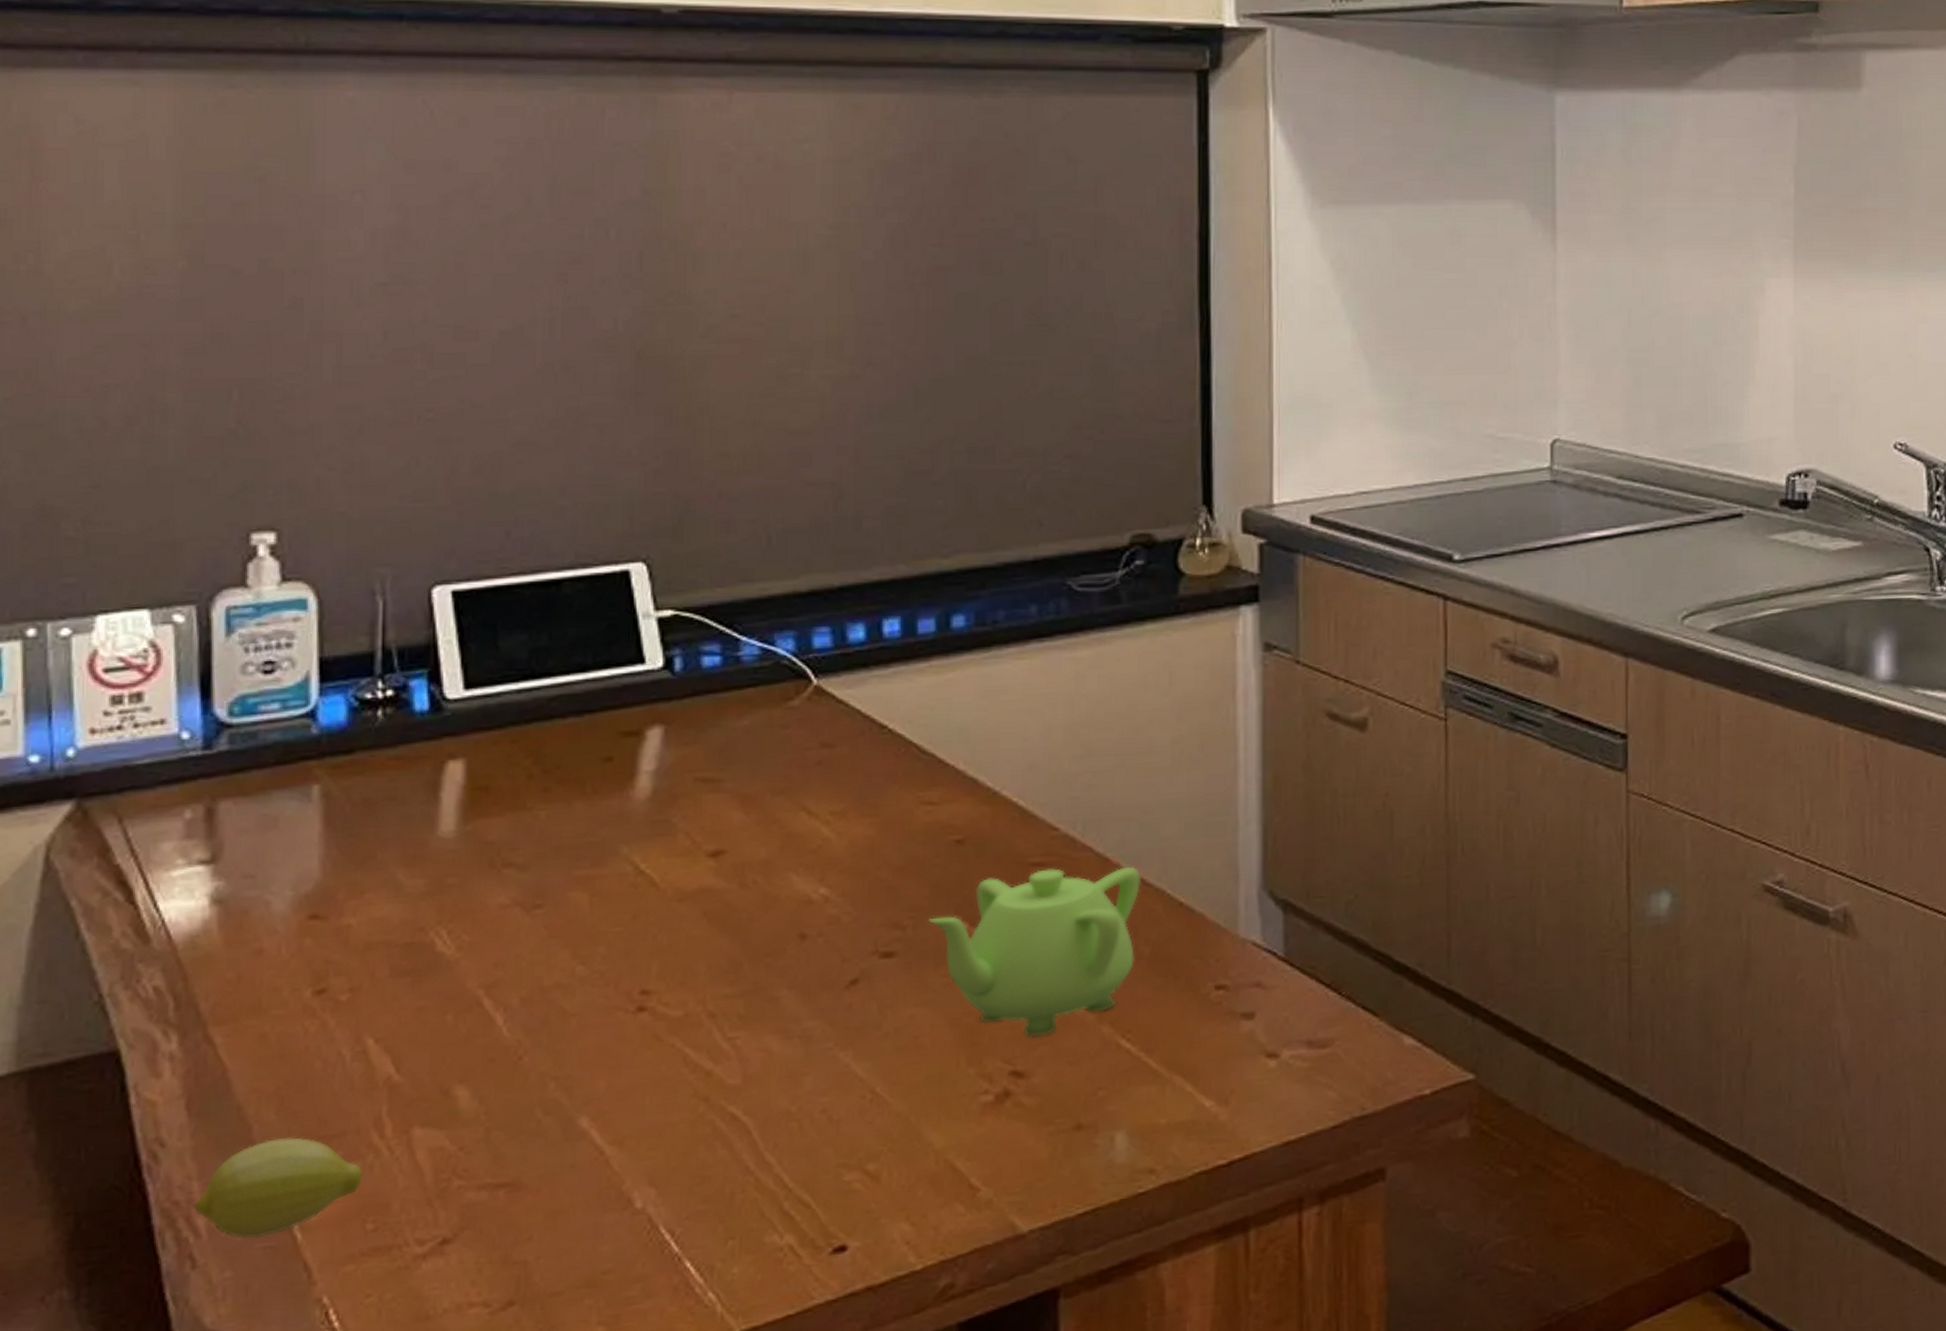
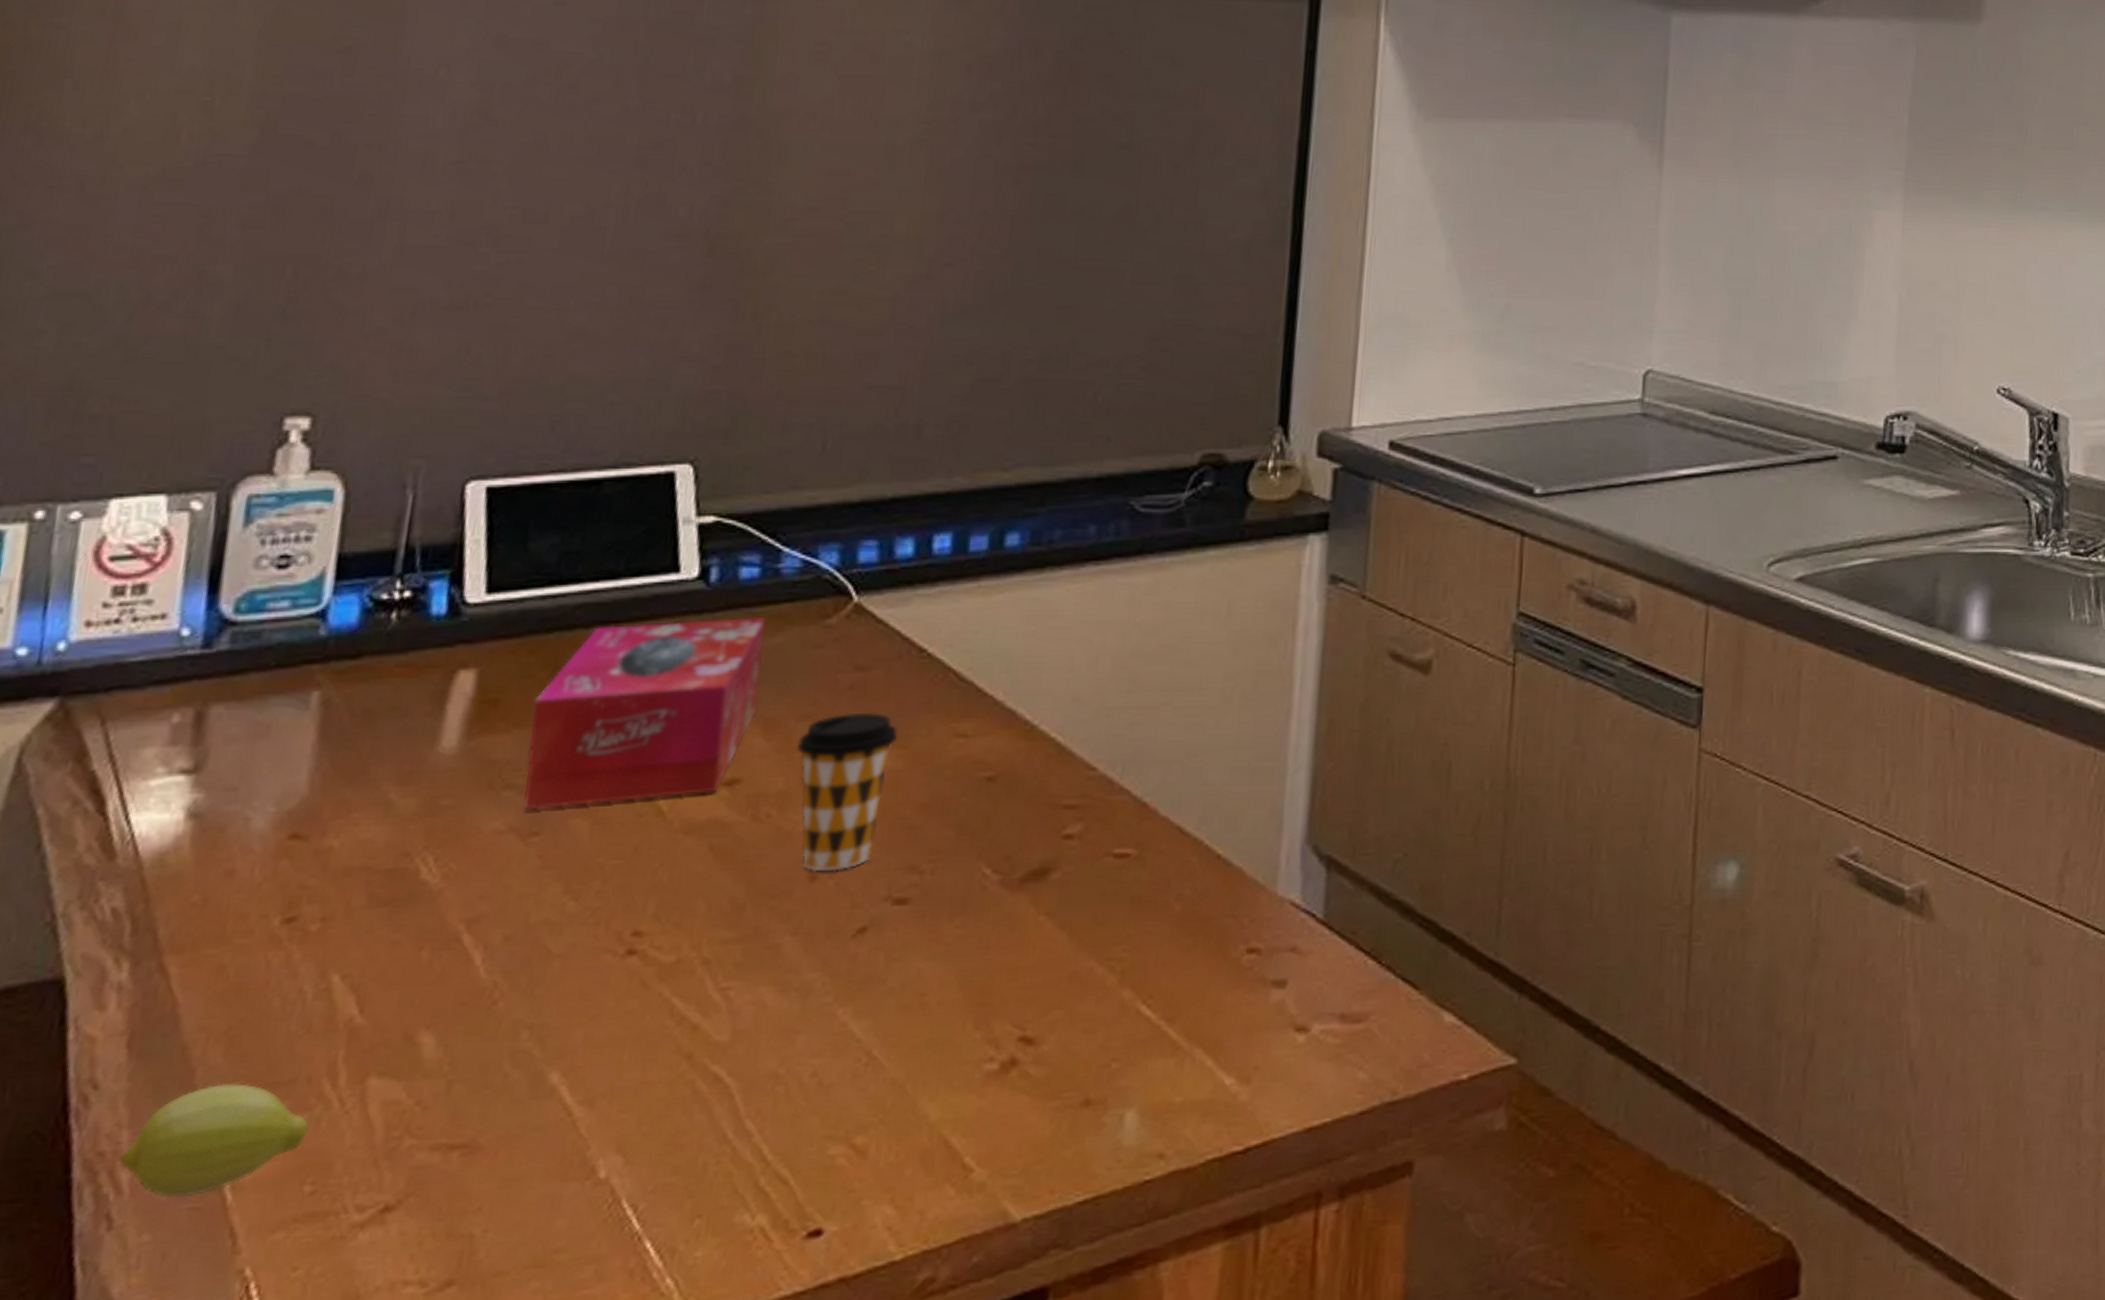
tissue box: none [522,701,734,886] -> present [522,616,767,810]
coffee cup: none [774,785,869,932] -> present [796,712,899,872]
teapot: present [928,866,1141,1038] -> none [948,812,1179,1000]

